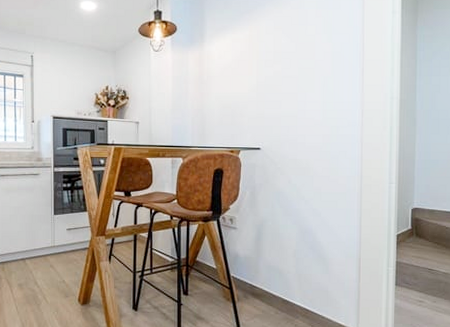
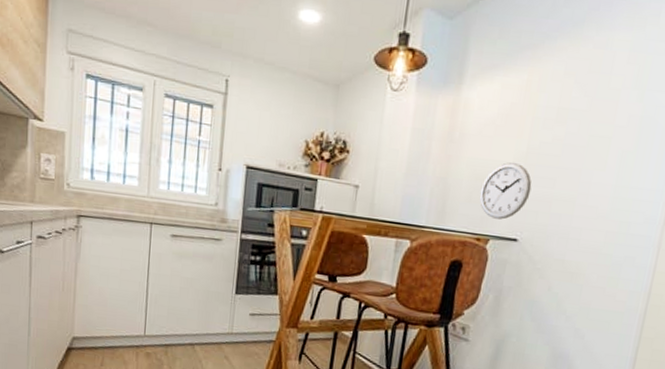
wall clock: none [228,92,264,135] -> present [479,162,532,220]

